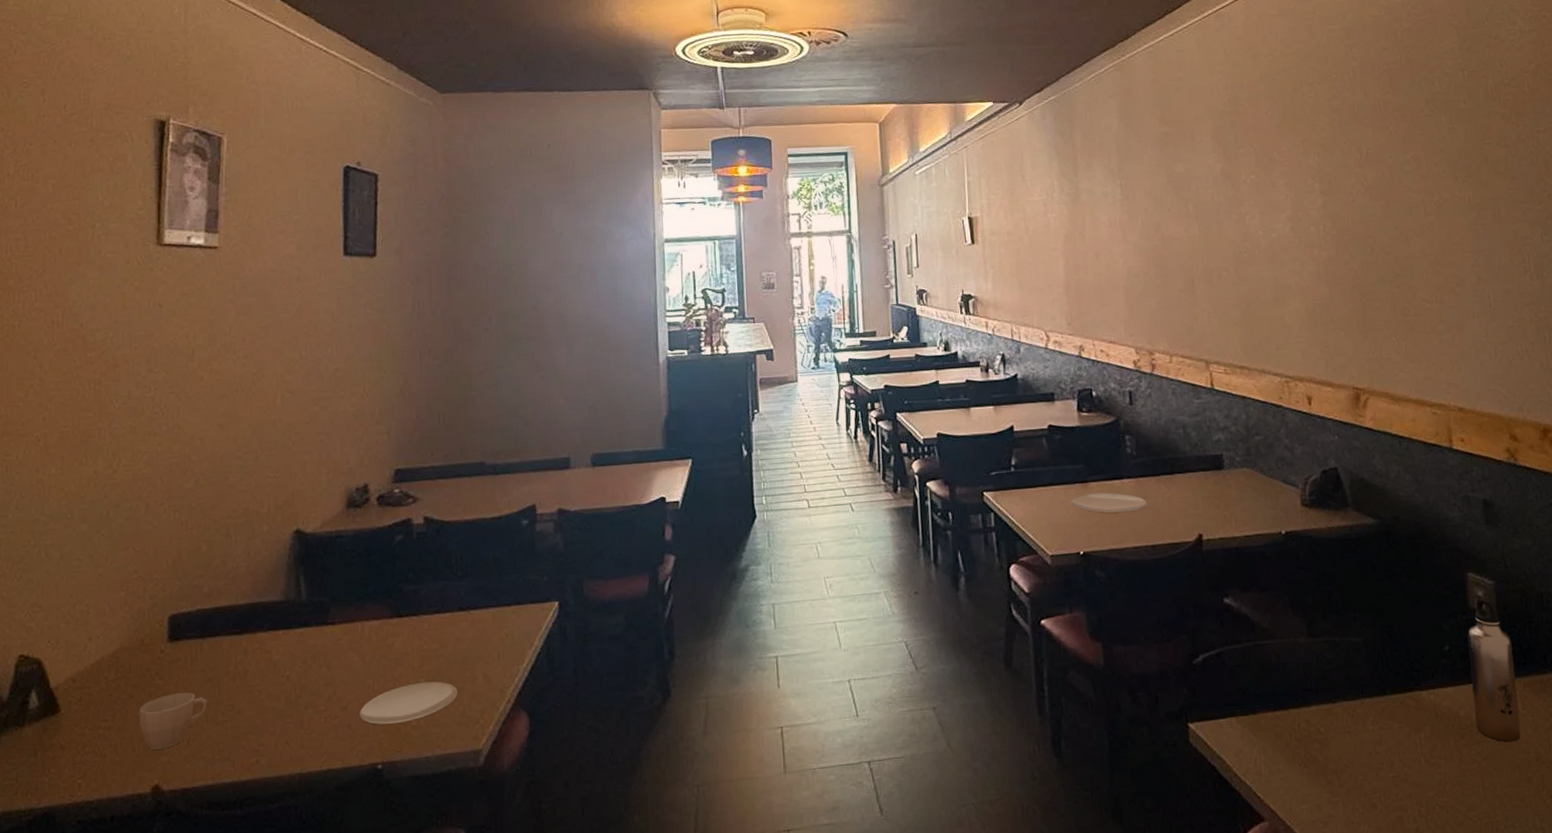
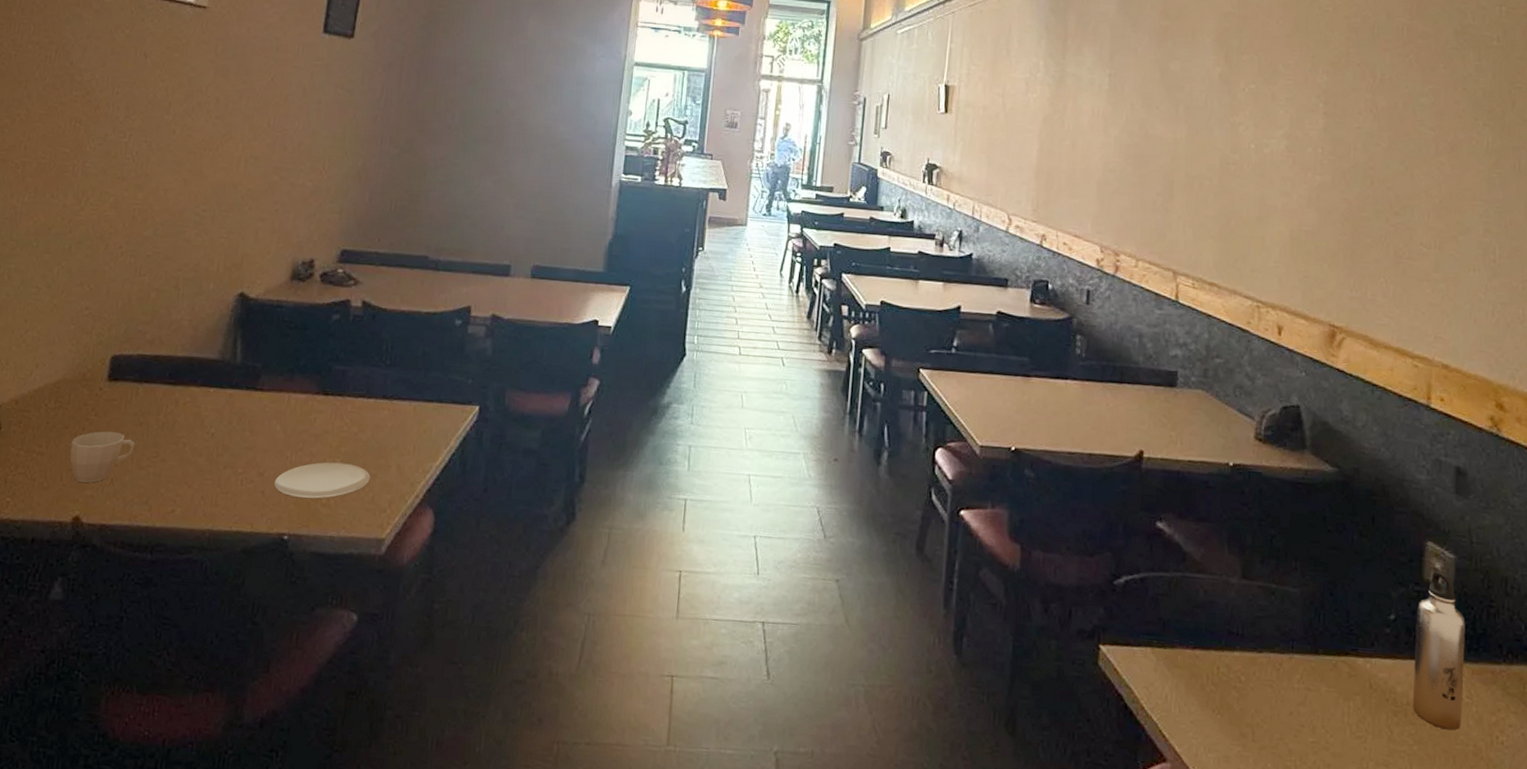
plate: present [1070,492,1147,514] -> none [1009,388,1089,416]

